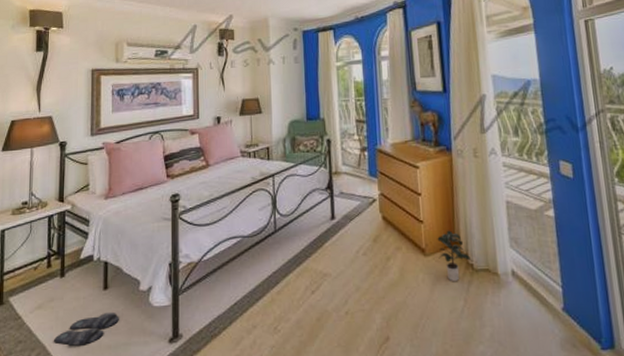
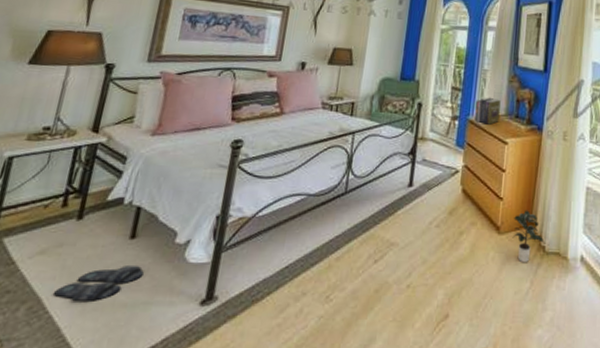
books: none [380,124,408,152] -> present [474,97,501,125]

